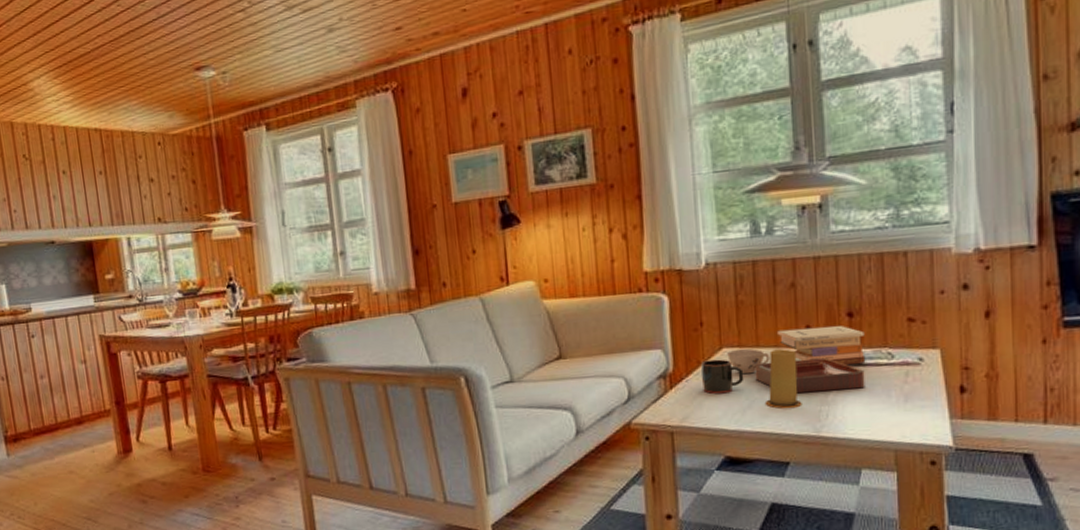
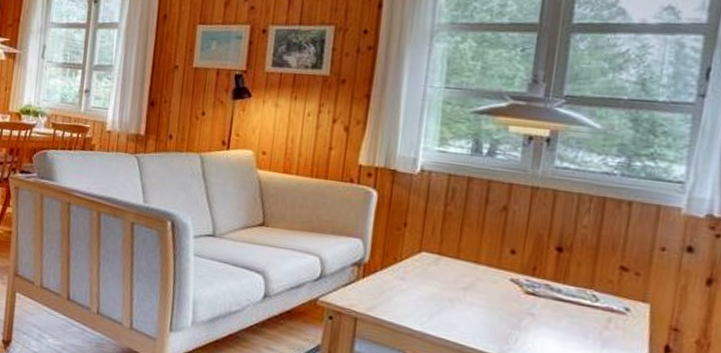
mug: present [700,359,744,394] -> none [394,259,439,295]
teacup: present [727,348,770,375] -> none [425,256,468,283]
decorative tray: present [754,357,865,394] -> none [449,274,564,323]
candle: present [764,349,802,408] -> none [454,265,496,325]
books: present [778,325,866,366] -> none [480,247,572,299]

